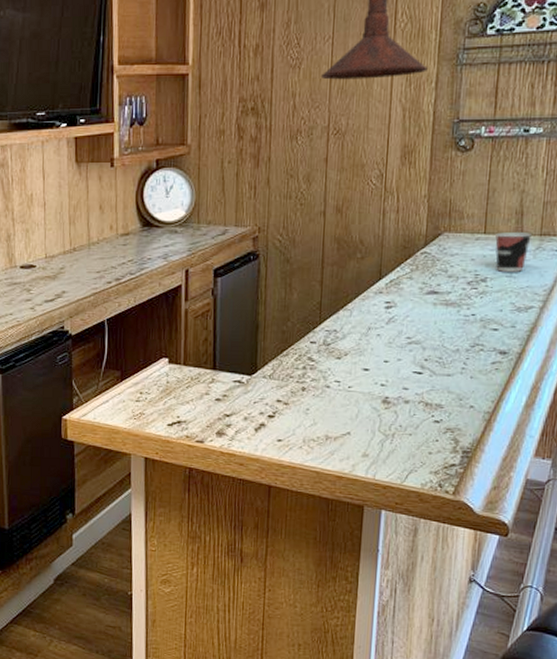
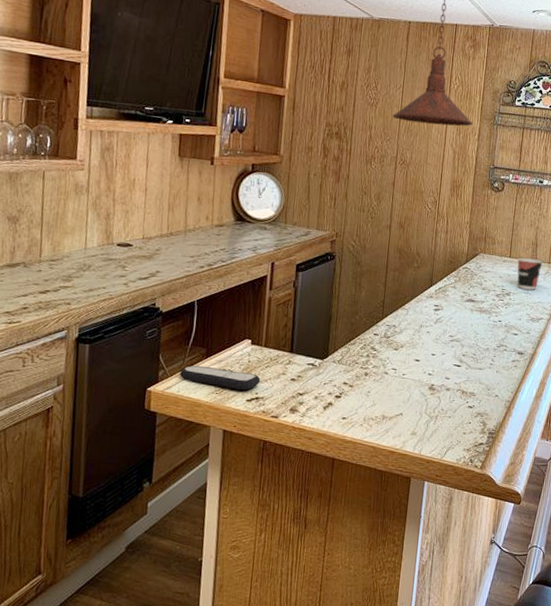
remote control: none [94,389,182,414] -> present [179,365,261,391]

